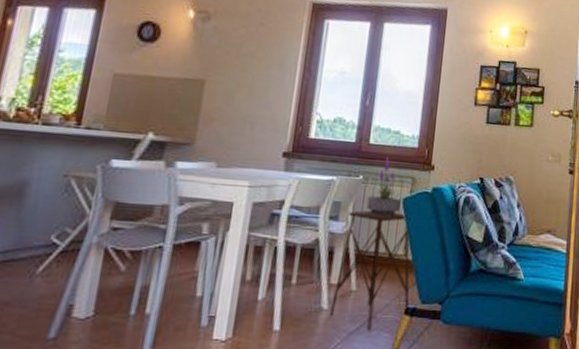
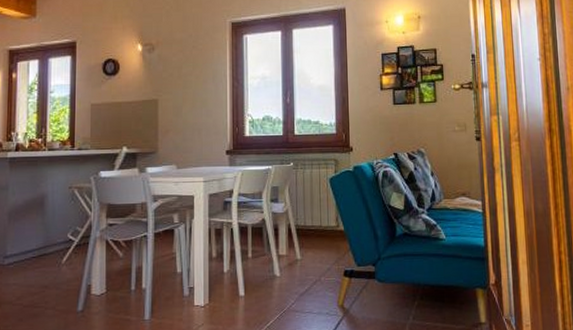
side table: present [330,210,410,329] -> none [282,191,348,291]
potted plant: present [366,157,401,215] -> none [299,144,328,194]

